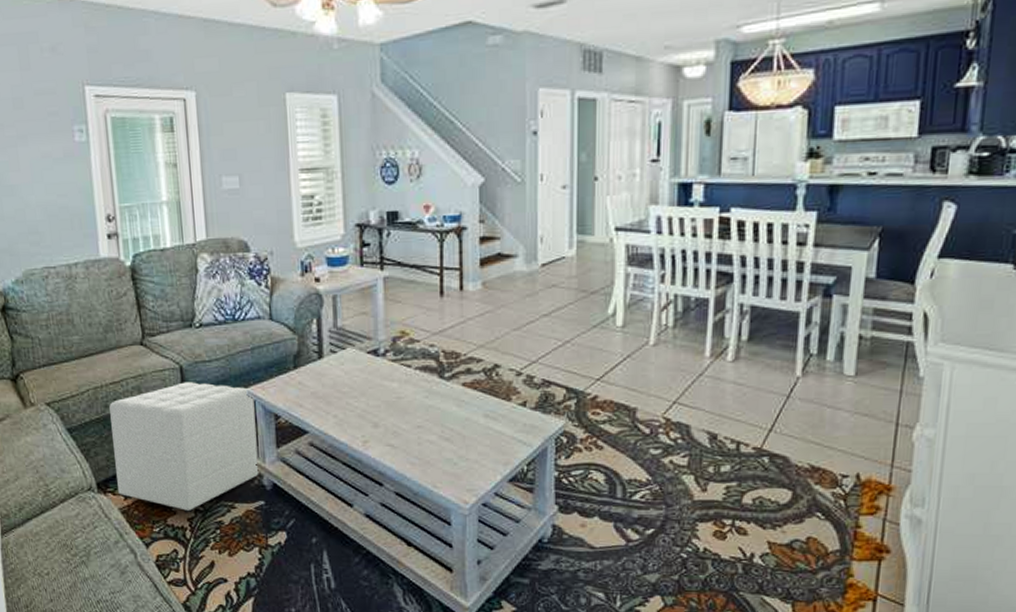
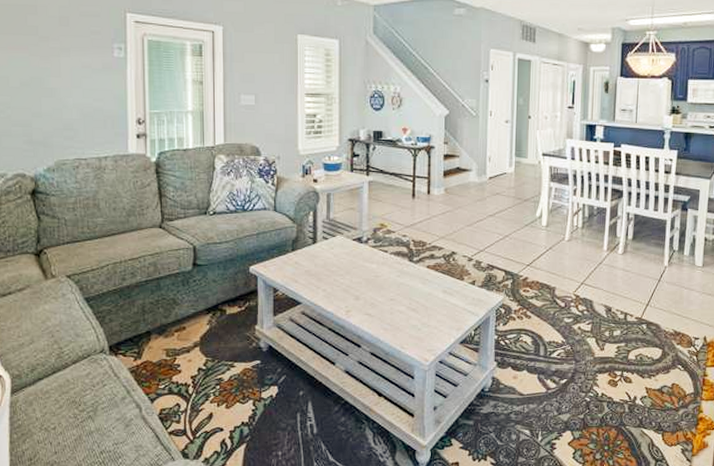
ottoman: present [109,382,259,513] -> none [127,260,257,372]

